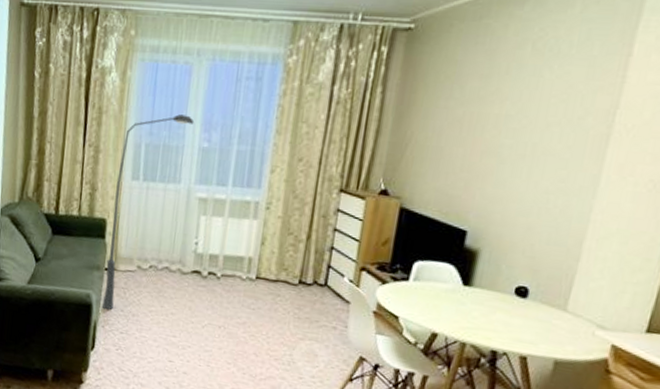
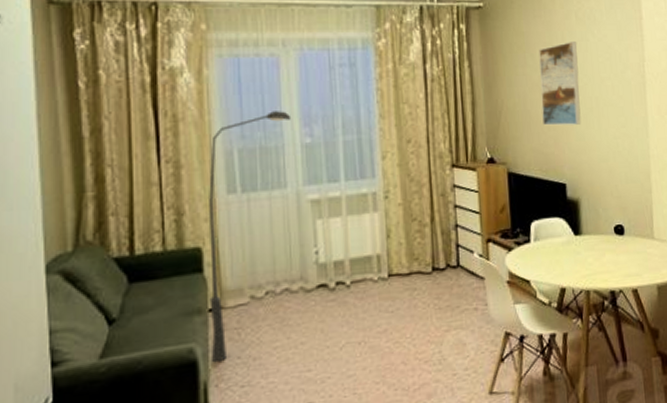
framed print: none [455,75,526,171] -> present [539,40,581,126]

